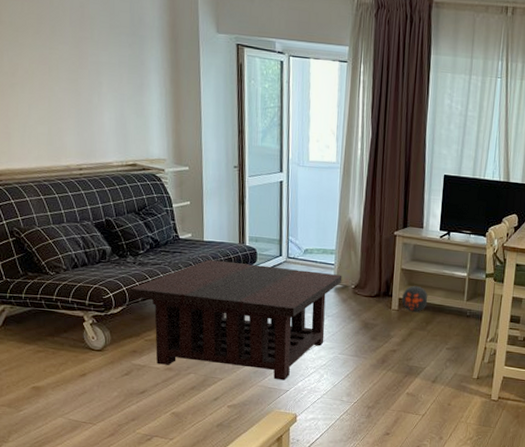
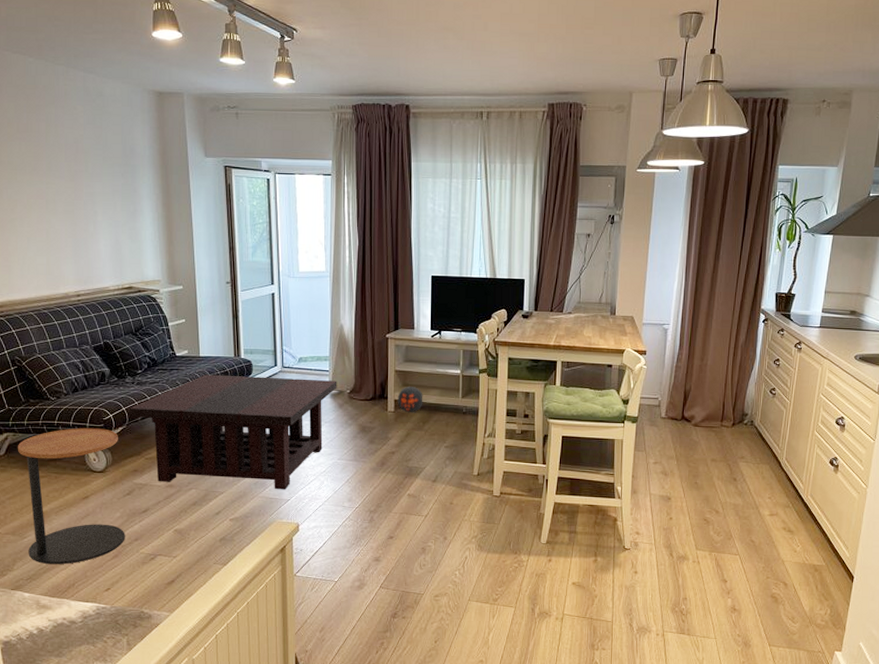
side table: none [14,304,122,439] -> present [17,428,125,565]

